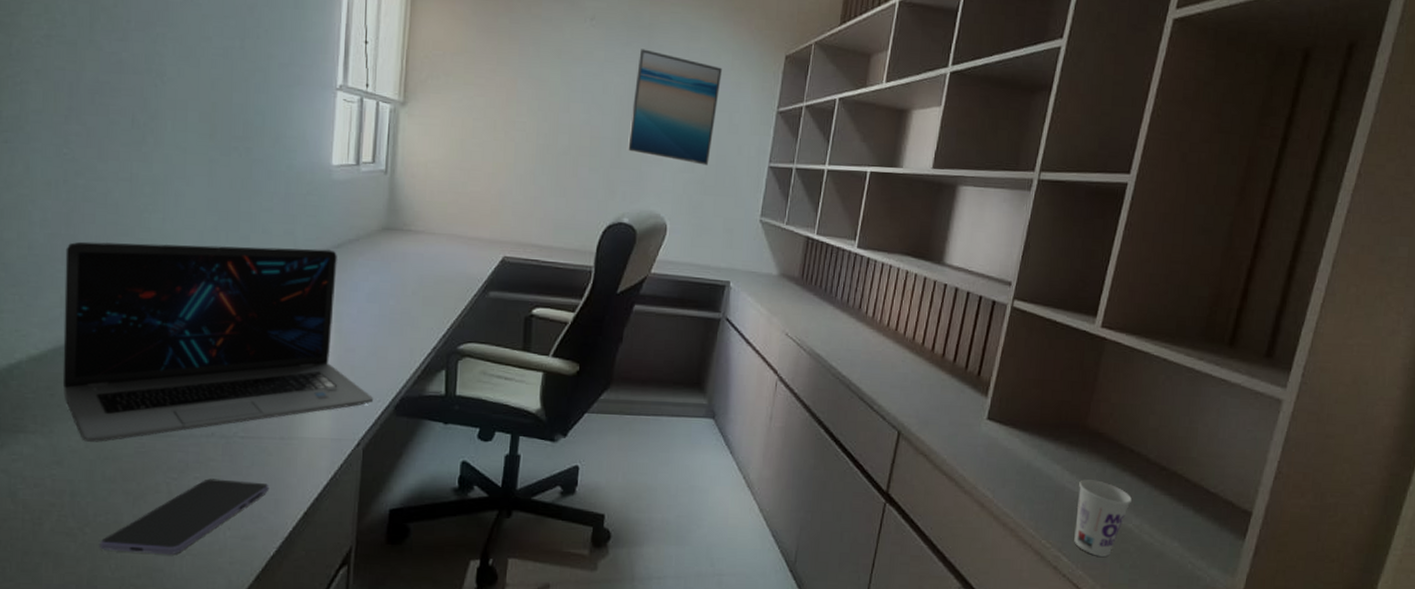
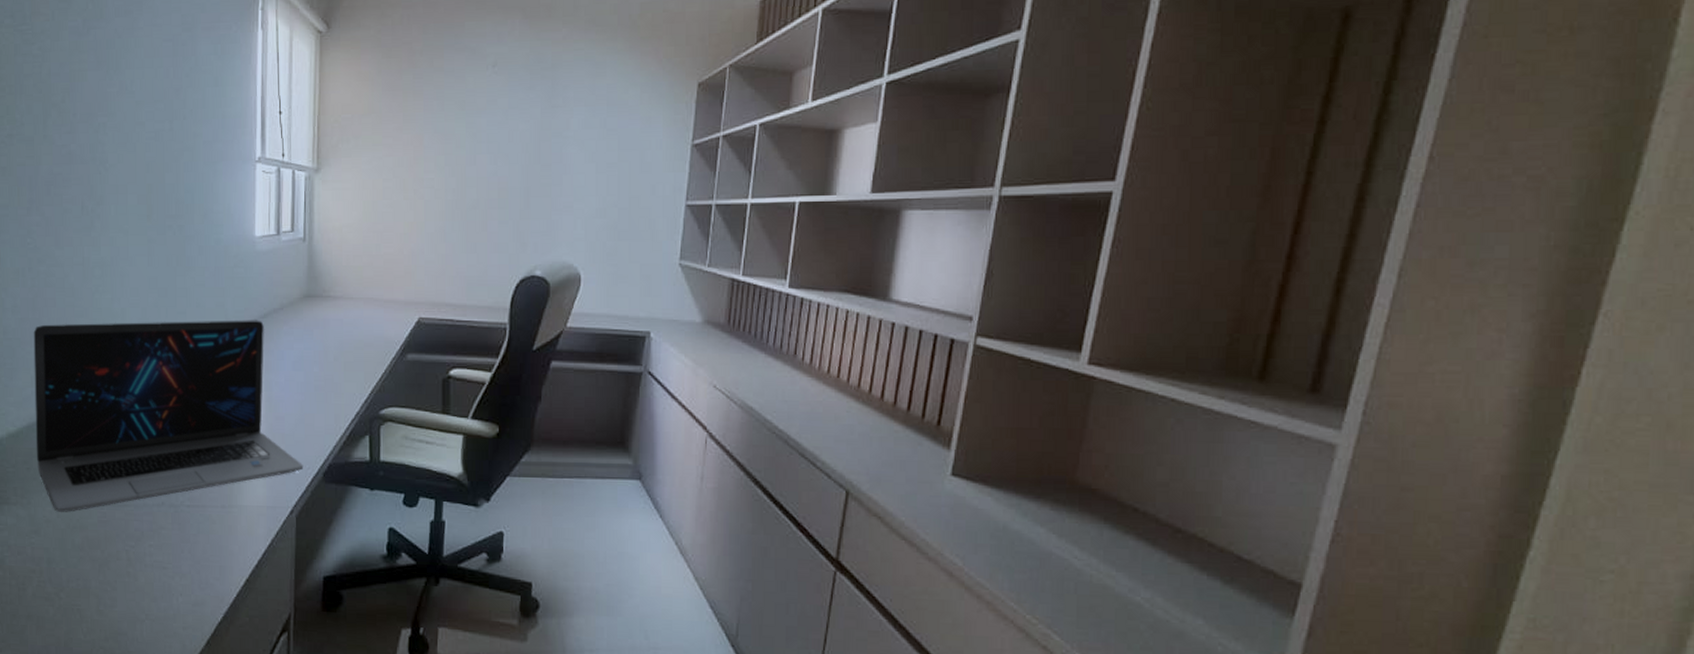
smartphone: present [100,478,270,554] -> none [73,546,214,619]
wall art: present [627,49,722,166] -> none [535,91,630,209]
cup: present [1074,479,1132,557] -> none [1067,544,1138,635]

